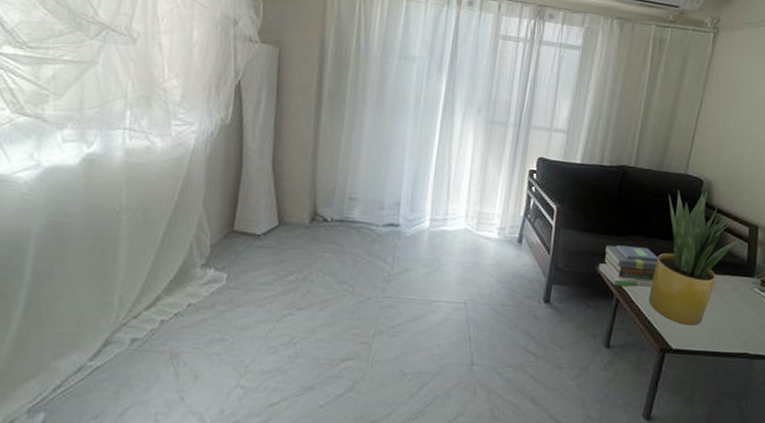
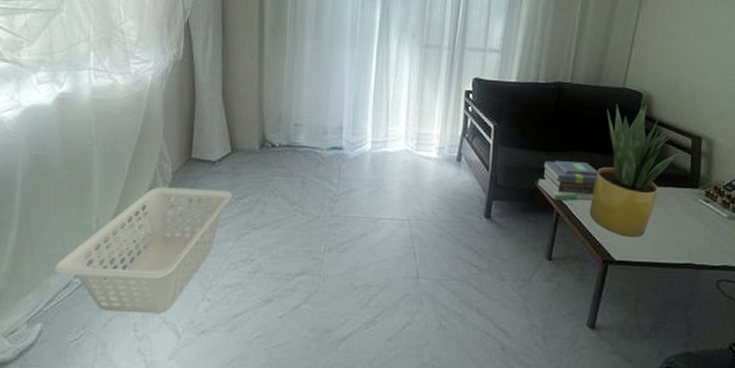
laundry basket: none [65,261,277,402] -> present [54,187,233,313]

